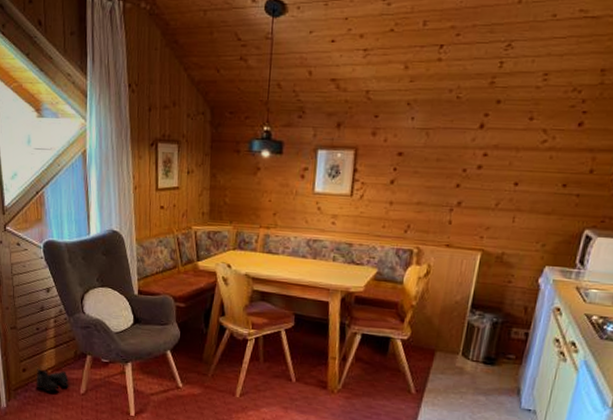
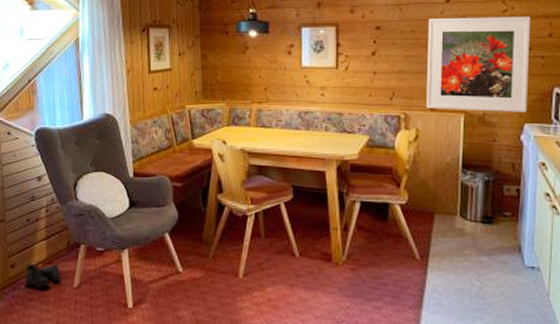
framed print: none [442,146,573,254] -> present [426,16,531,112]

